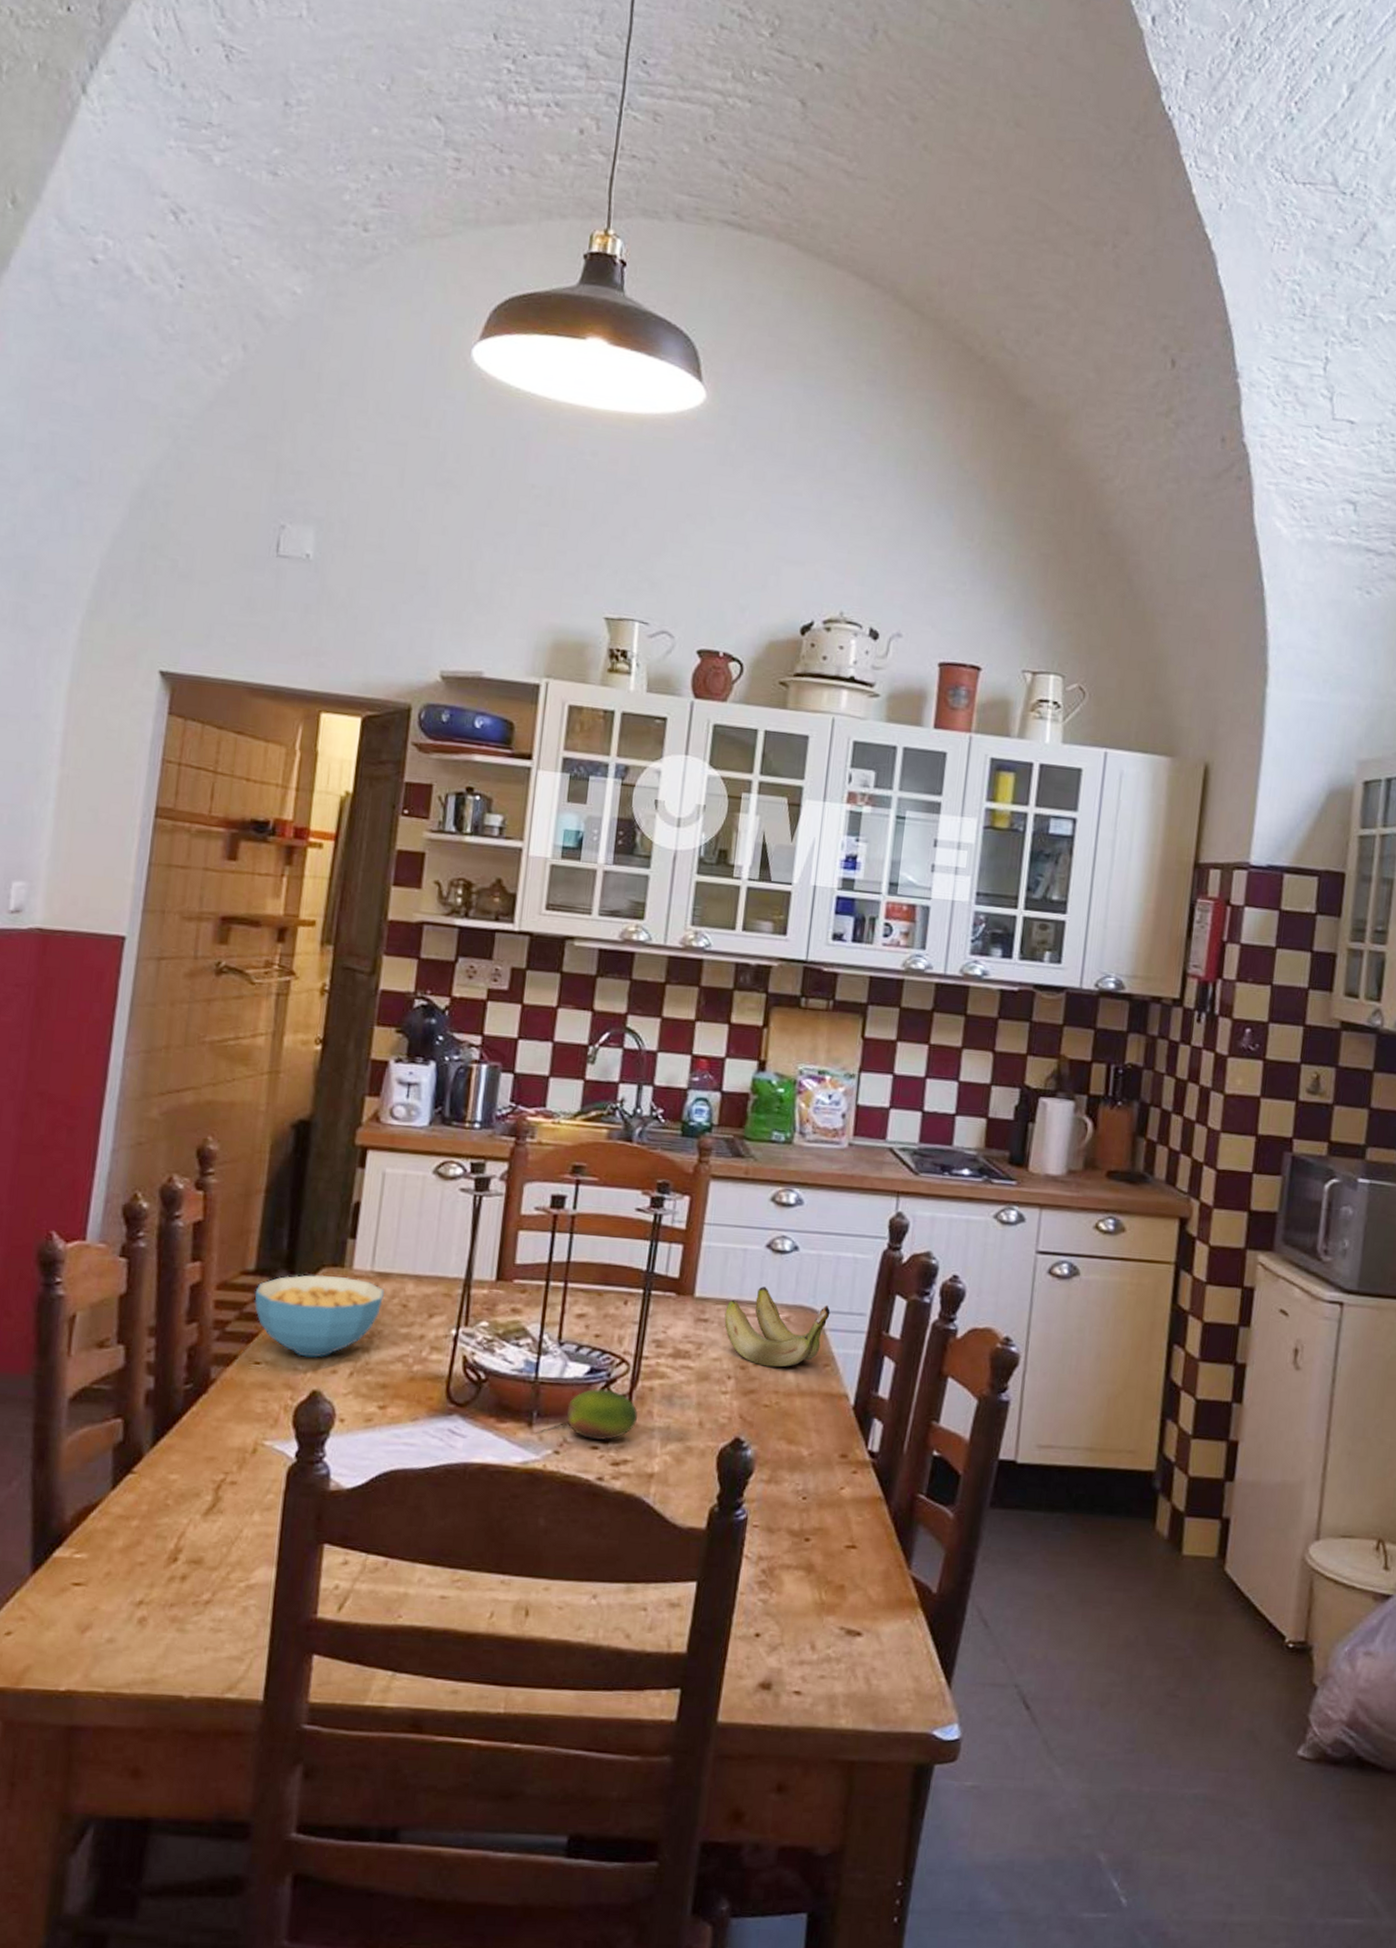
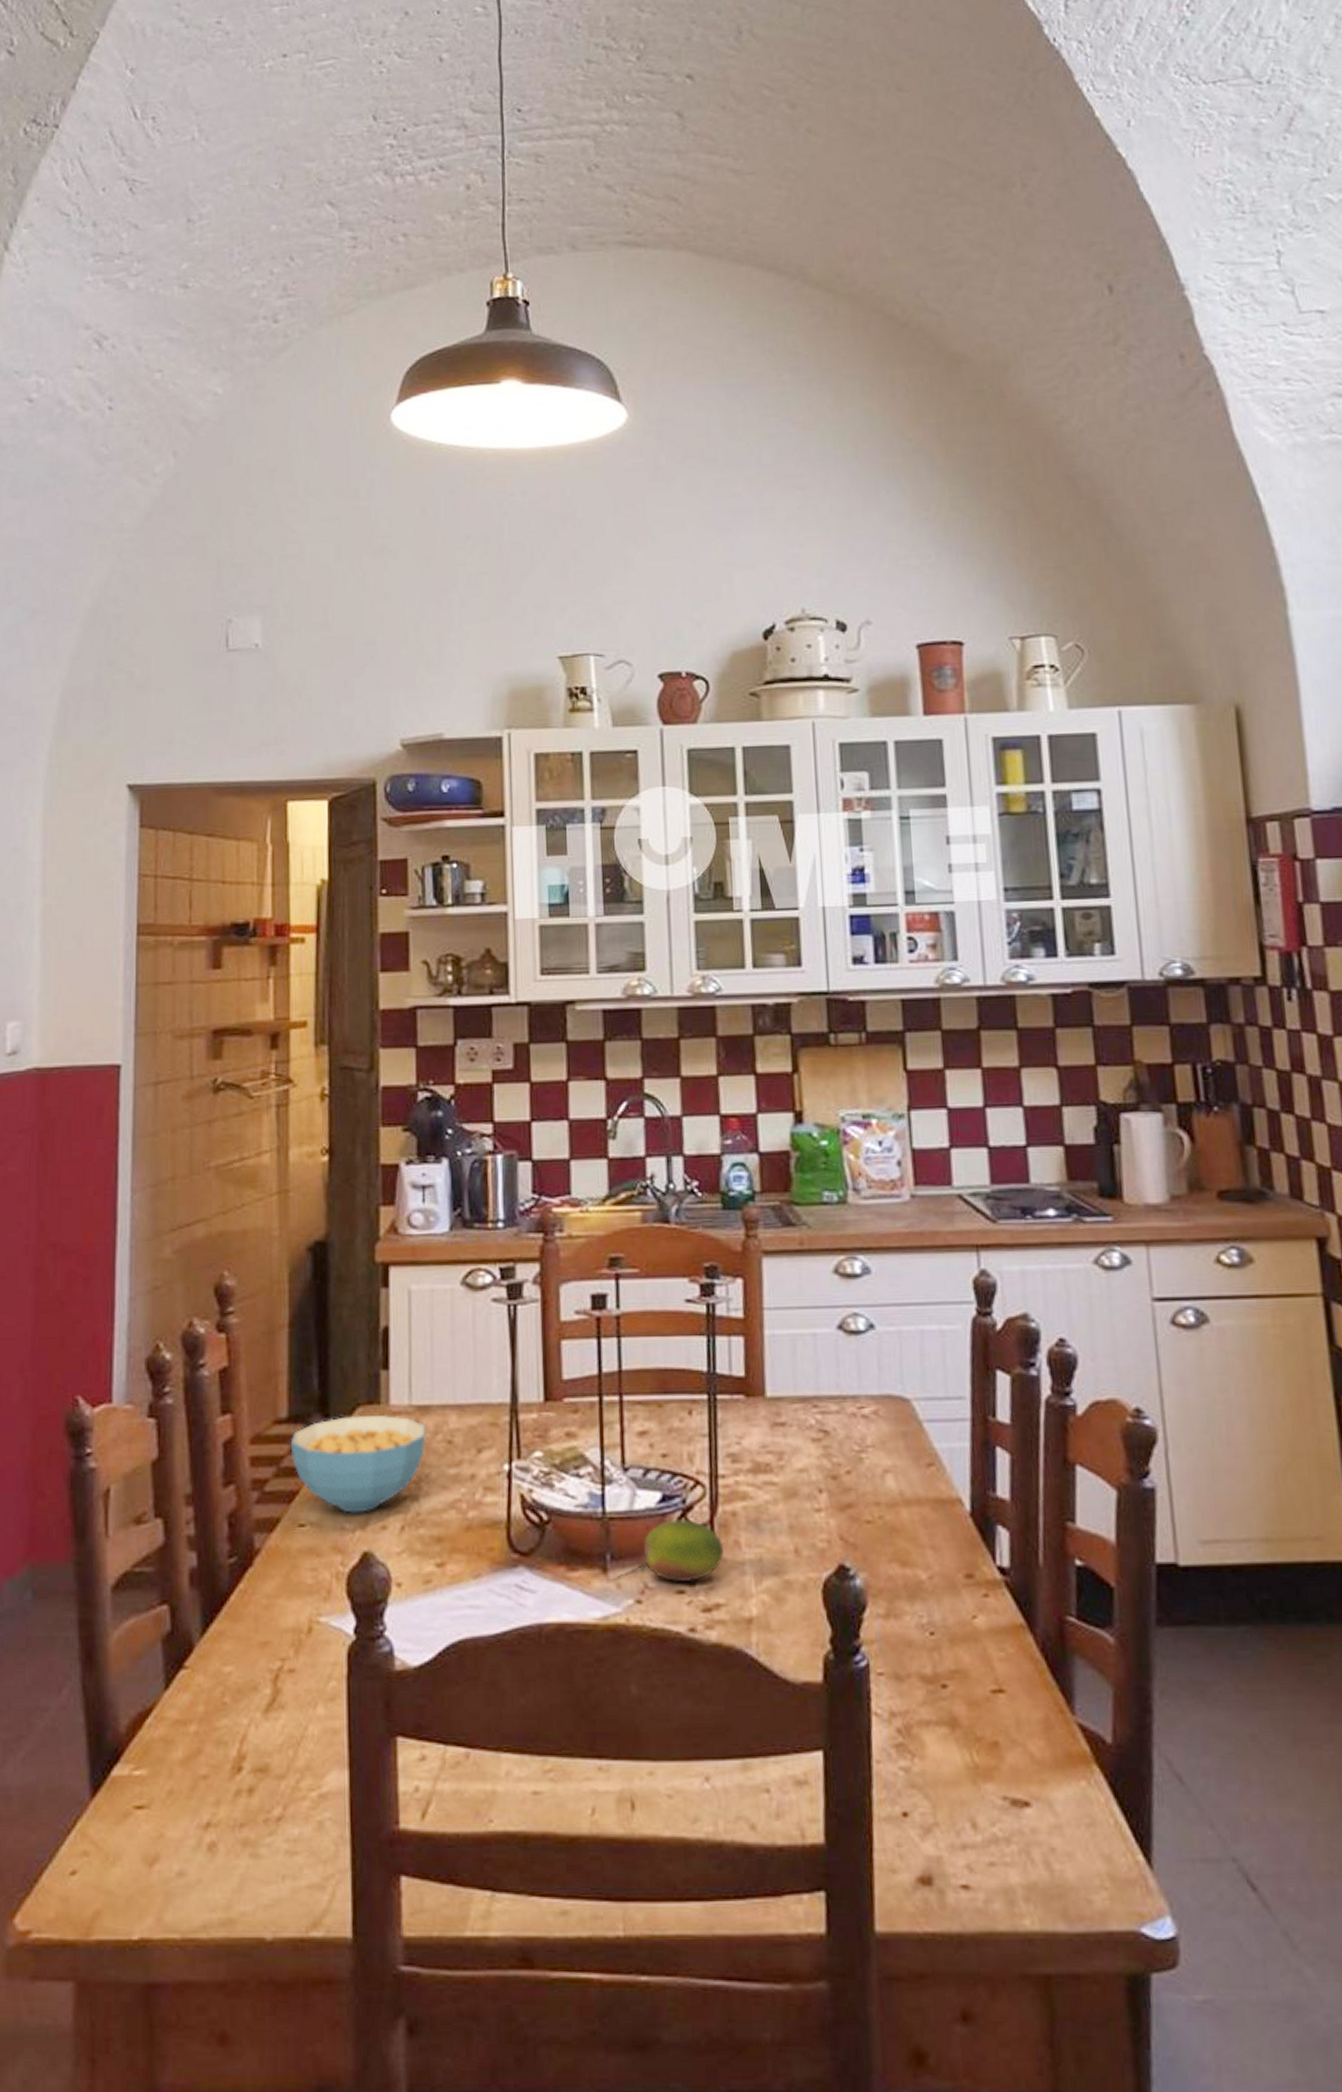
banana: present [724,1287,831,1367] -> none [803,1377,924,1473]

